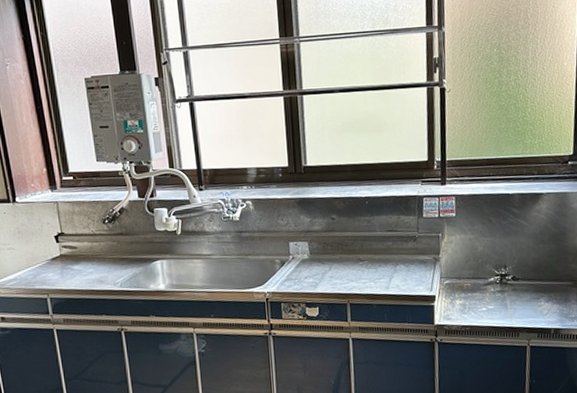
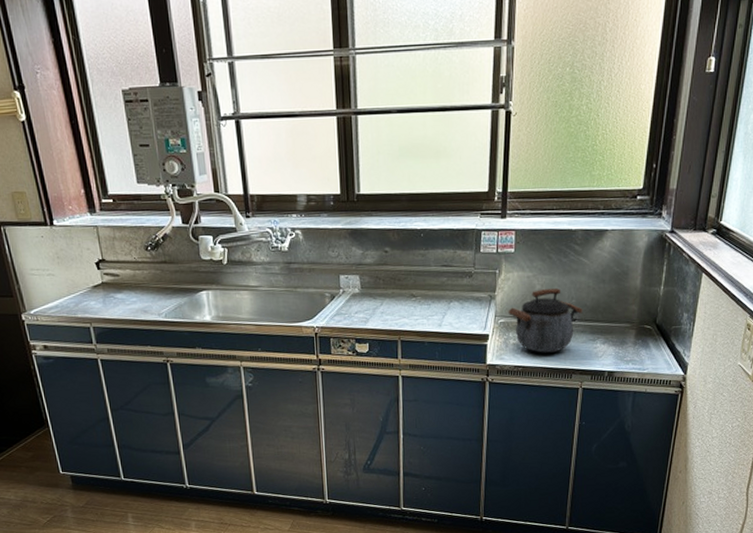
kettle: none [453,249,525,313] -> present [508,288,583,353]

